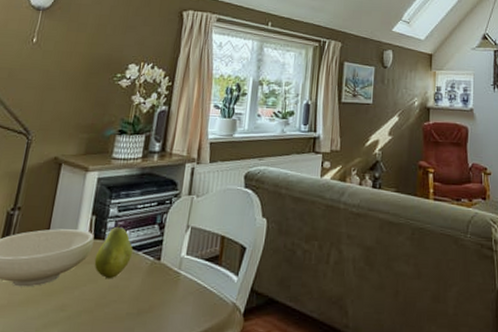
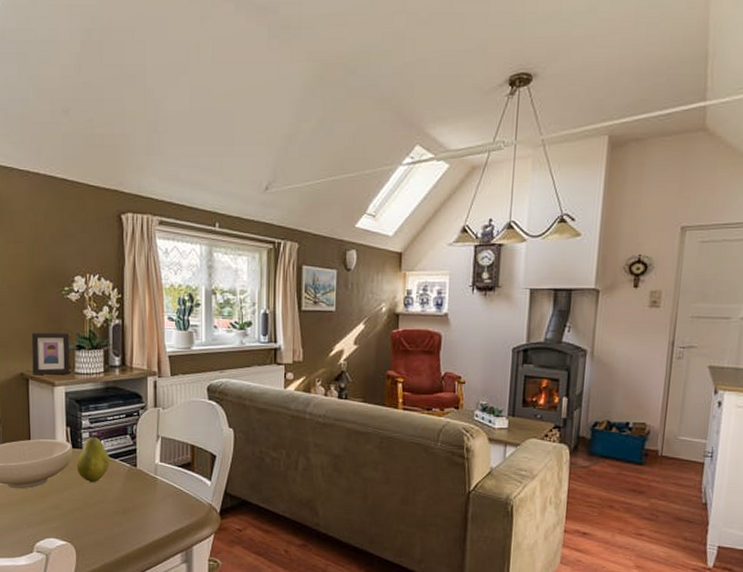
picture frame: none [67,116,113,160] -> present [31,332,70,375]

